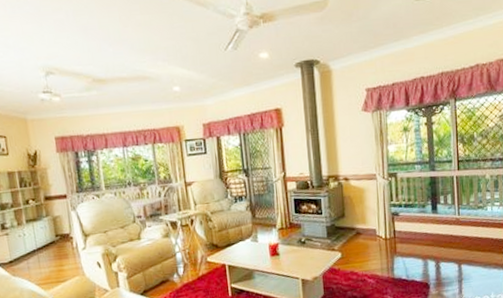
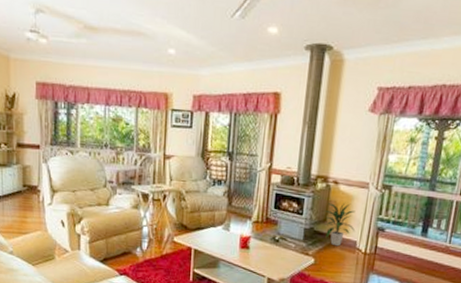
indoor plant: none [341,196,373,238] -> present [324,203,356,247]

